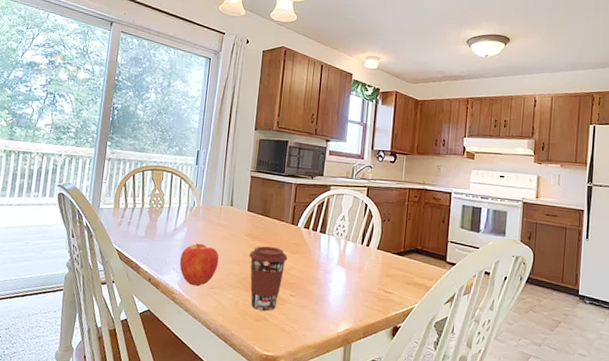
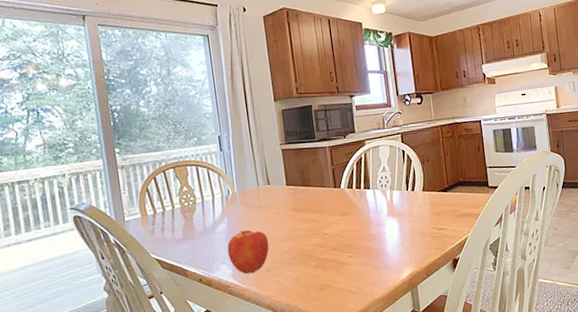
coffee cup: present [248,246,288,311] -> none [298,214,338,280]

